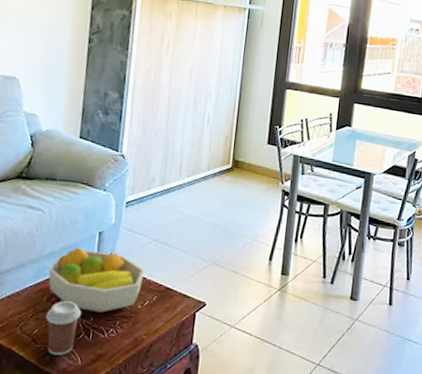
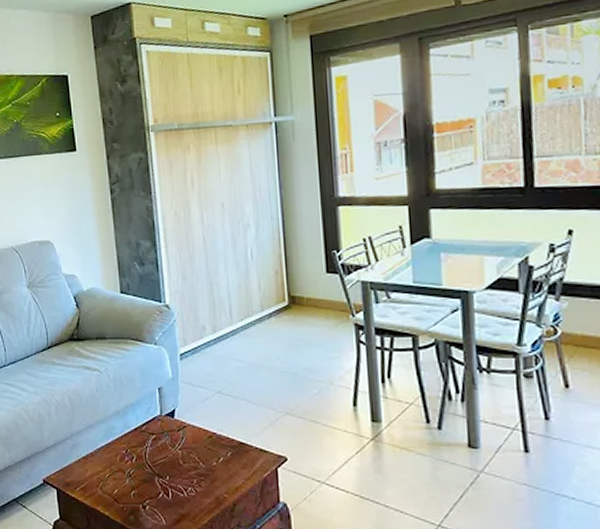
coffee cup: present [46,301,82,356] -> none [122,460,157,515]
fruit bowl: present [48,247,145,312] -> none [116,404,213,471]

